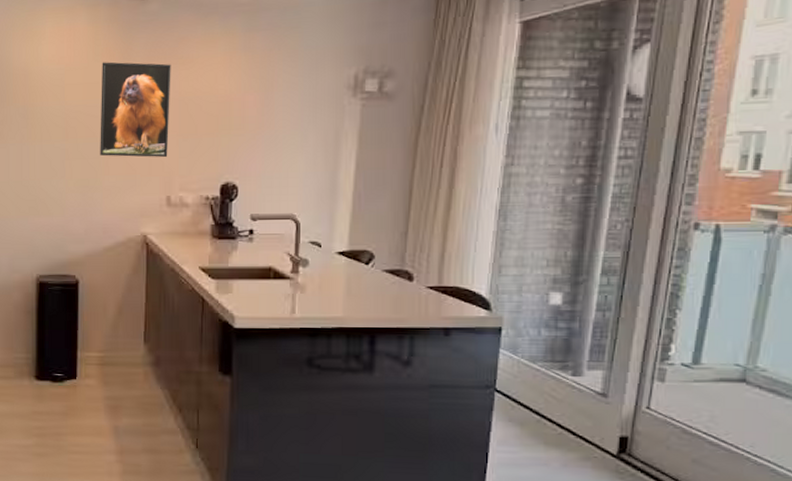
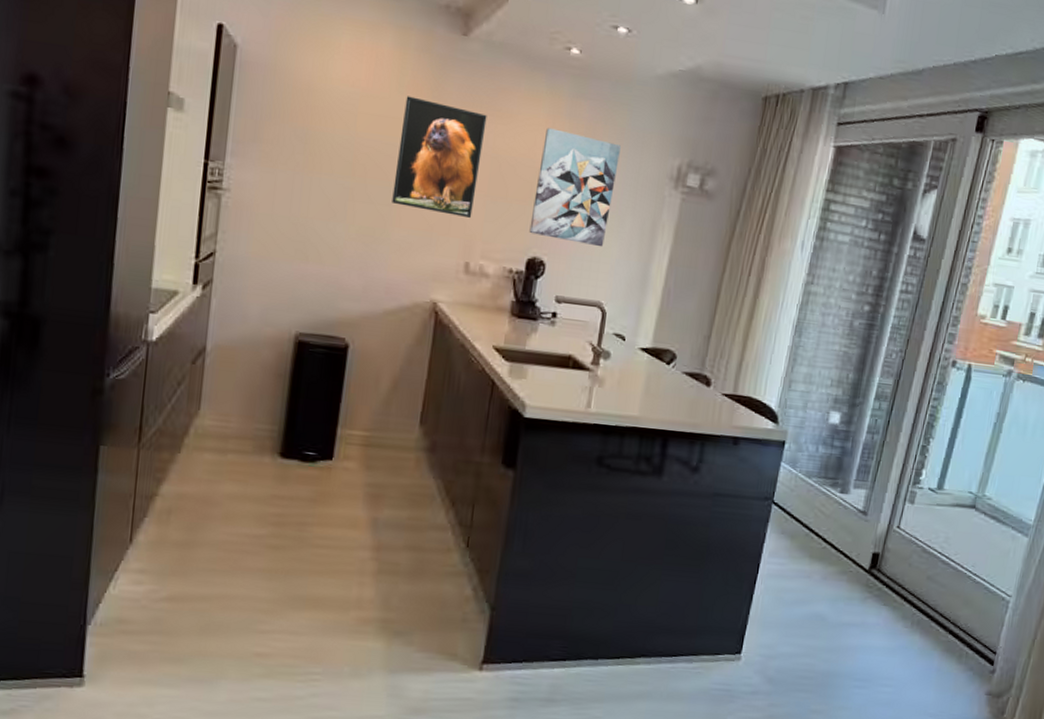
wall art: none [220,63,296,164] -> present [529,128,621,247]

